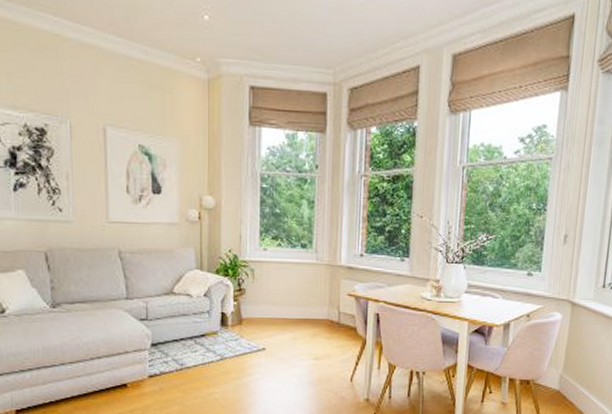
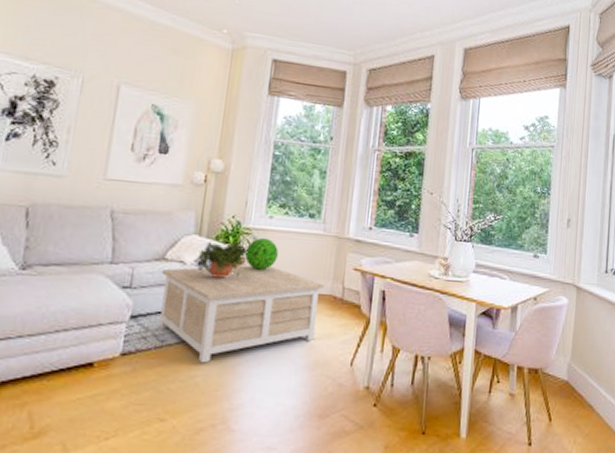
coffee table: none [172,295,321,382] -> present [159,265,324,363]
potted plant: none [199,274,247,308] -> present [193,241,248,279]
decorative sphere: none [245,269,275,299] -> present [245,237,278,270]

